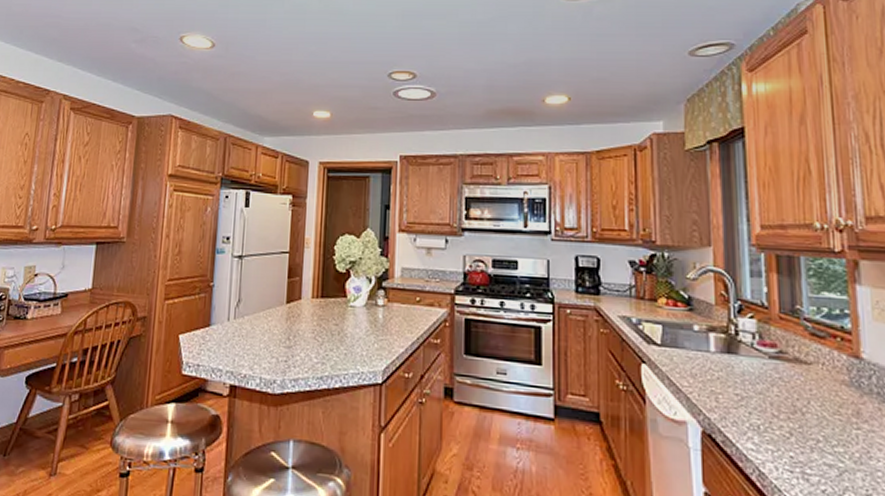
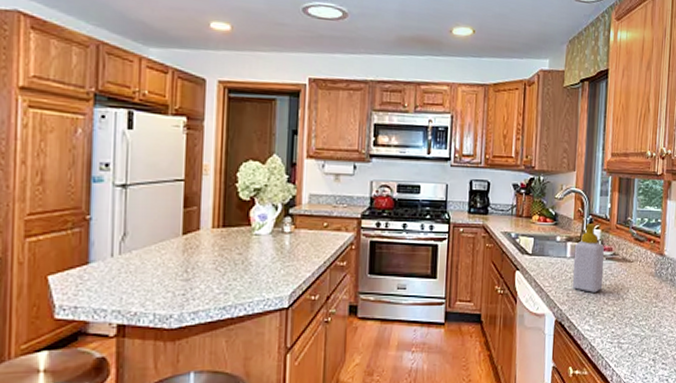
soap bottle: none [720,311,768,401] -> present [572,224,604,293]

